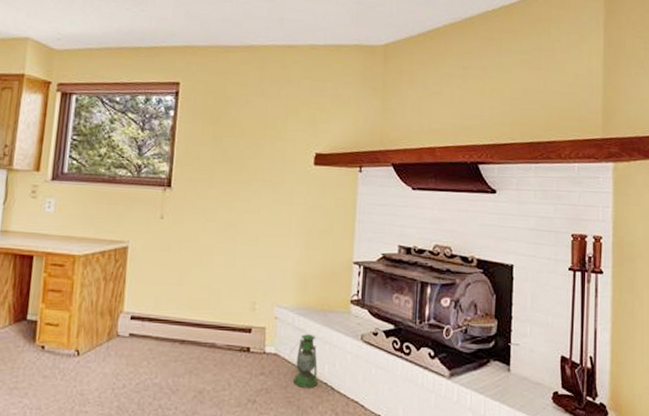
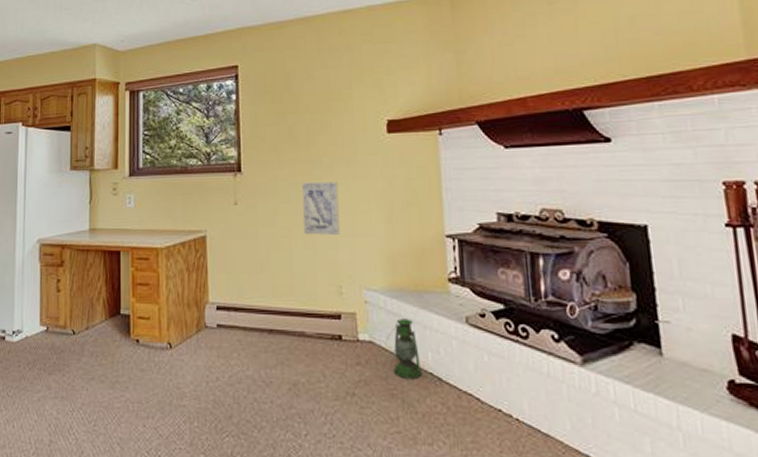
wall art: none [226,203,263,255] -> present [302,181,340,235]

